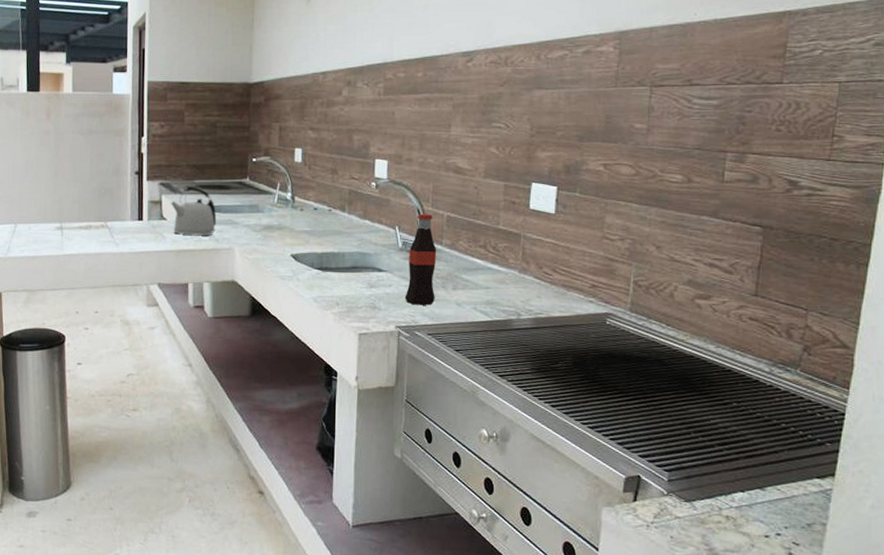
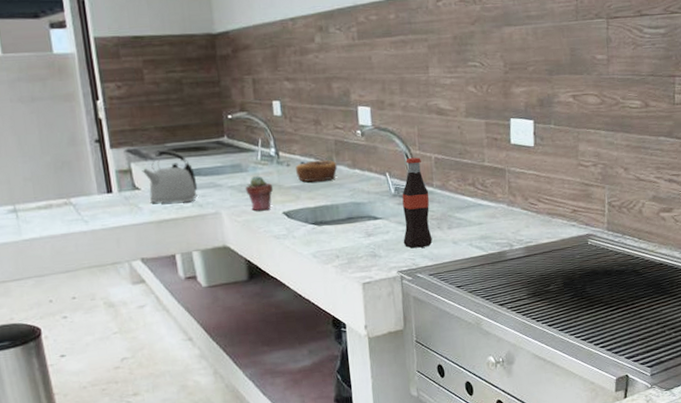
potted succulent: none [260,217,285,251] -> present [246,176,274,211]
pastry: none [308,207,349,229] -> present [295,159,338,182]

